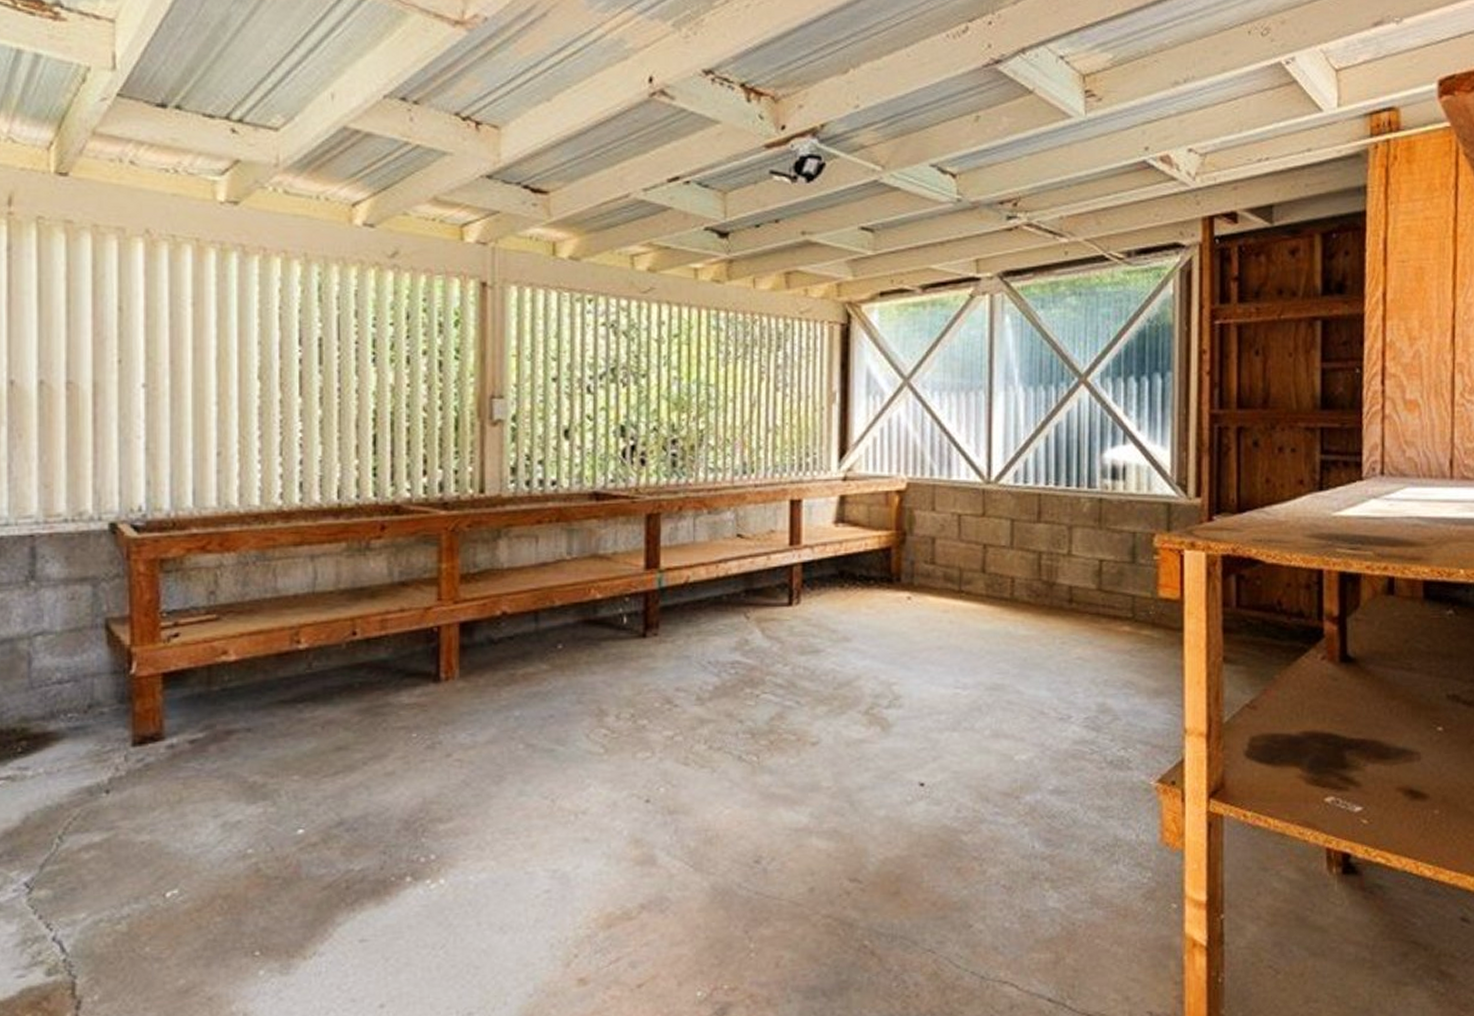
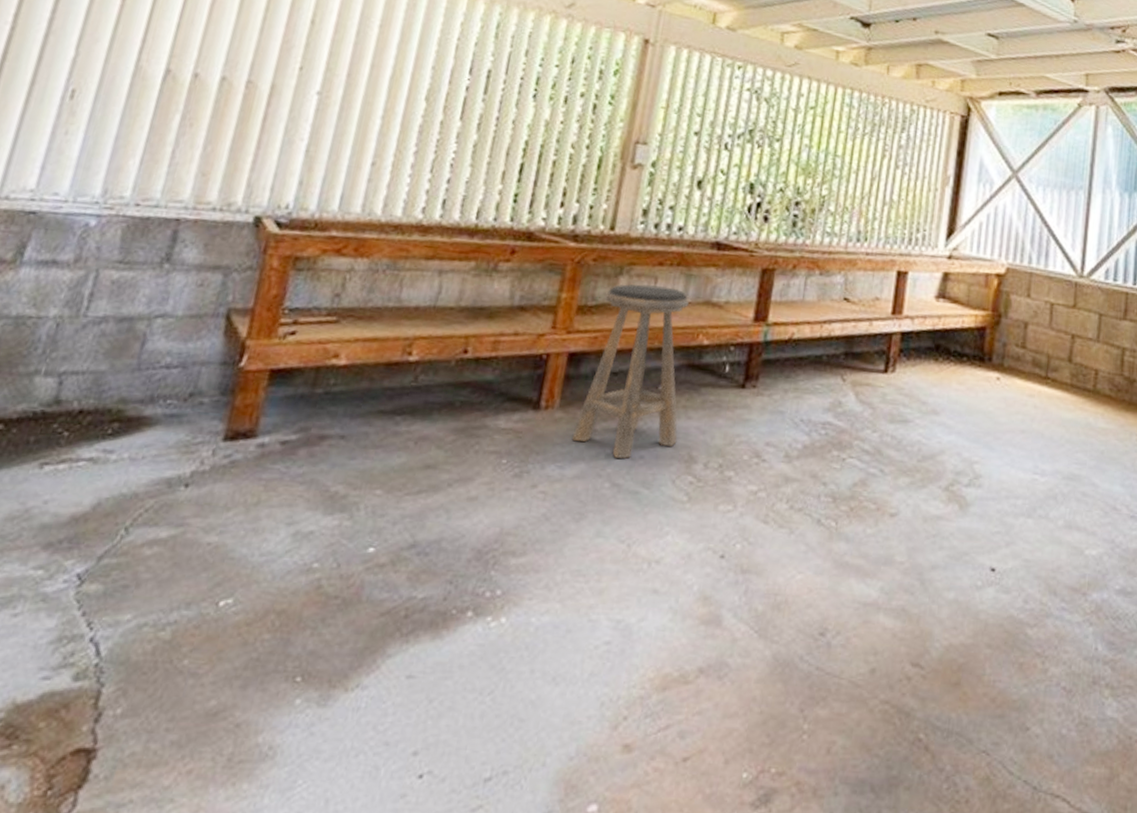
stool: none [478,545,585,720] -> present [571,284,689,459]

